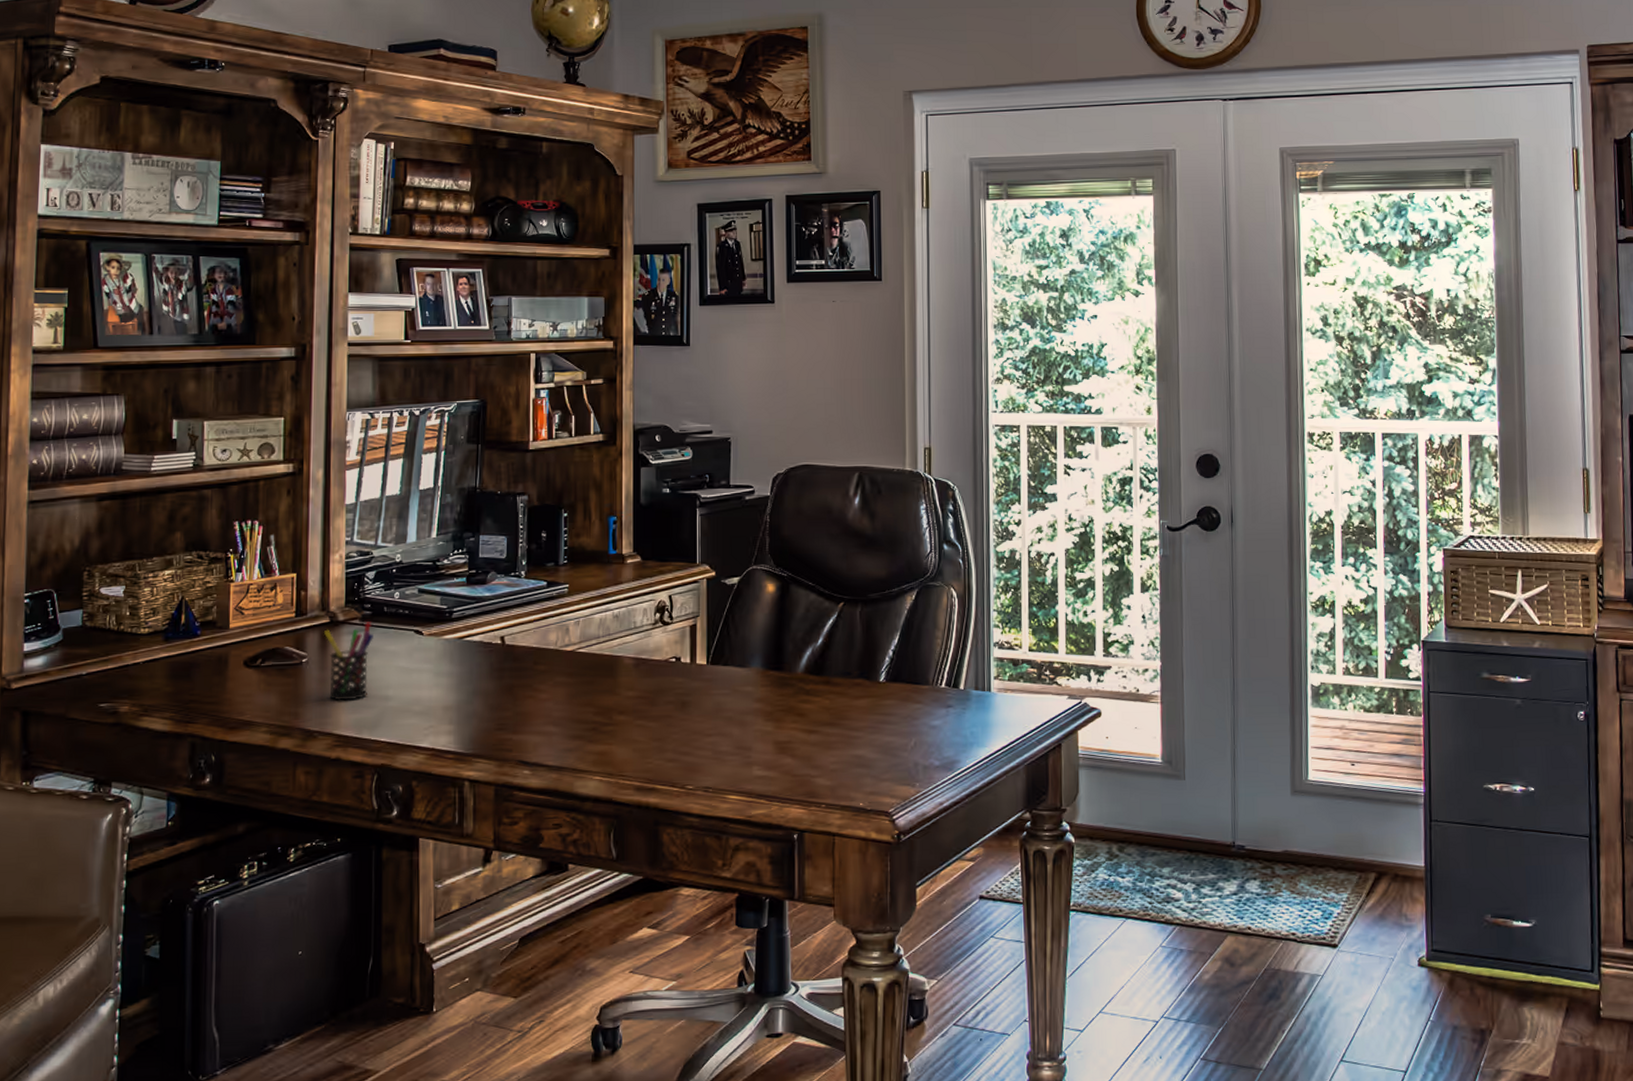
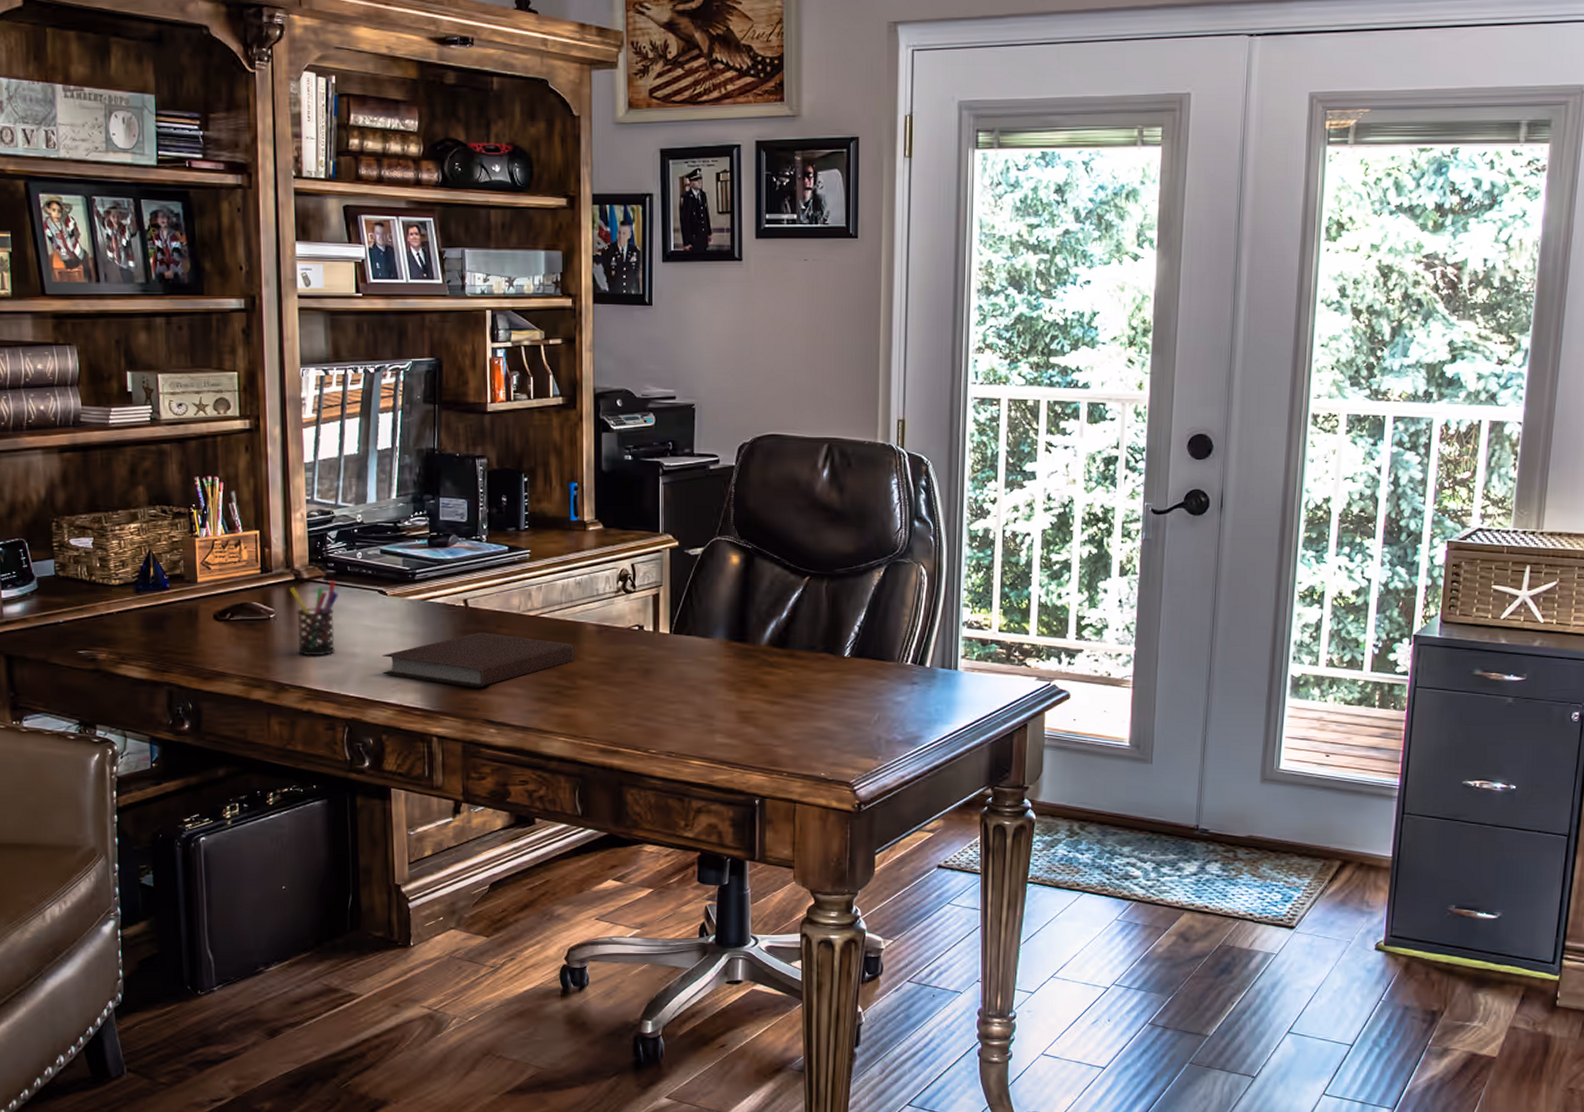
notebook: none [415,670,612,727] -> present [382,632,576,687]

